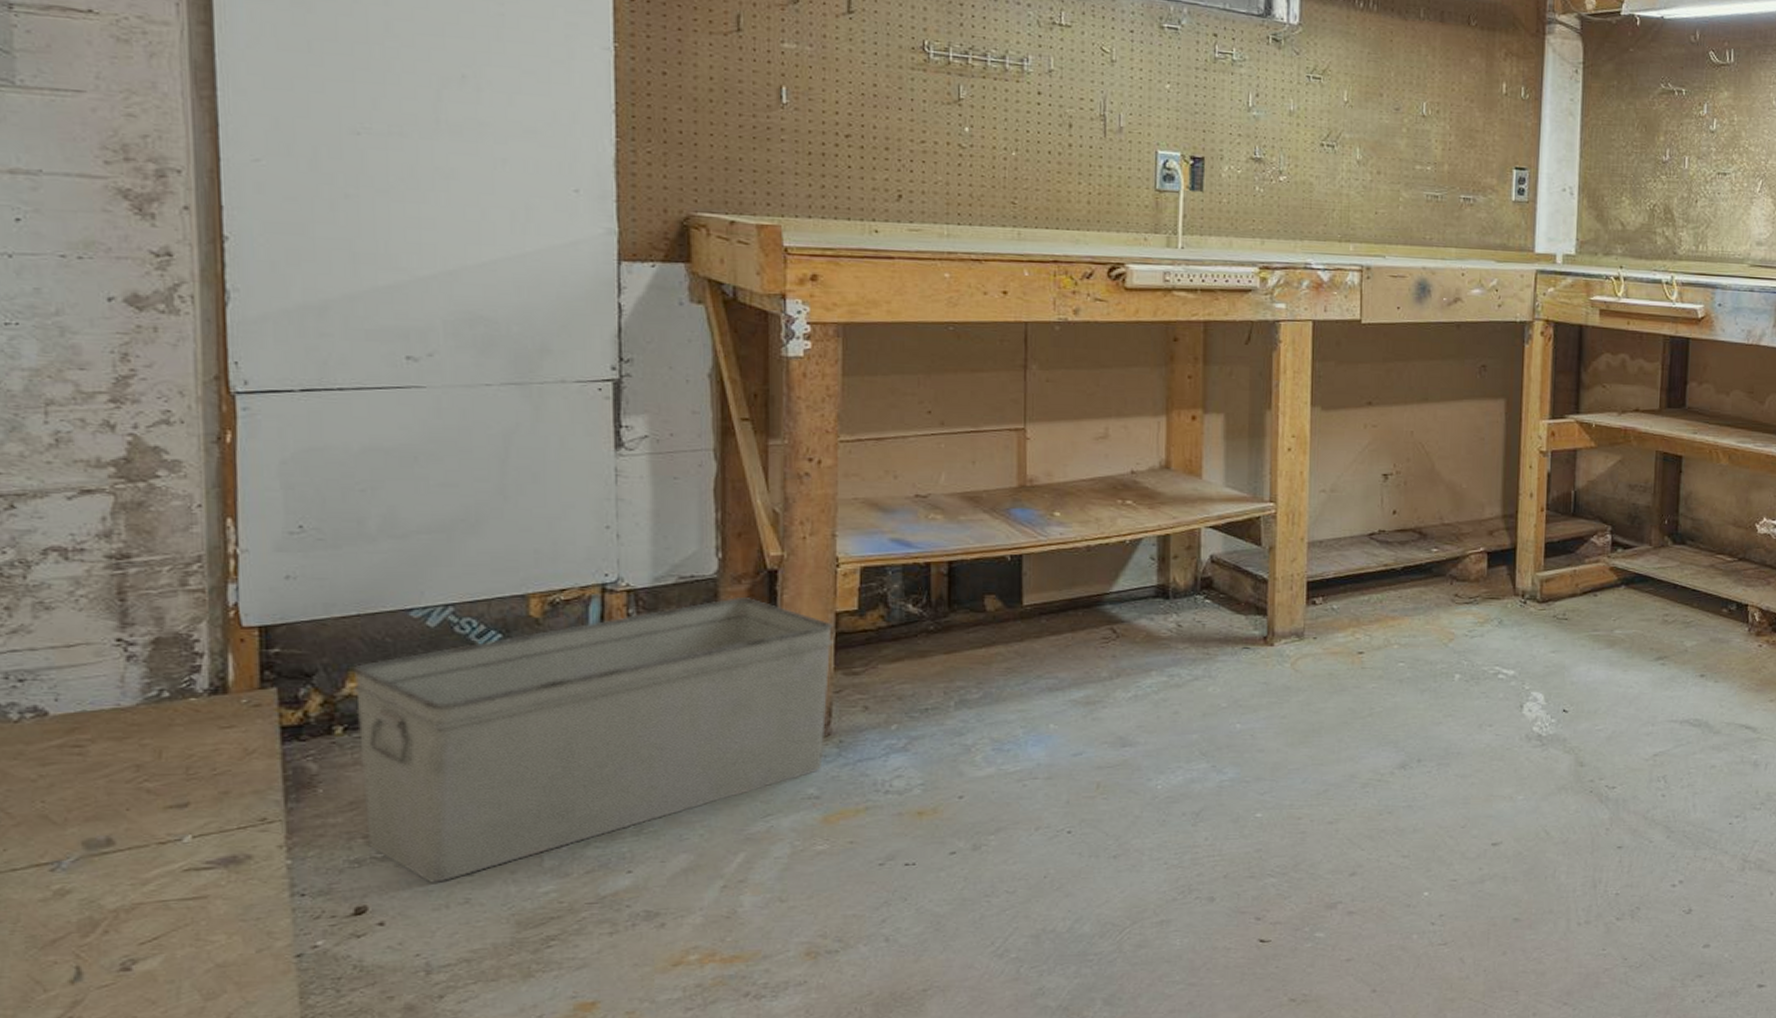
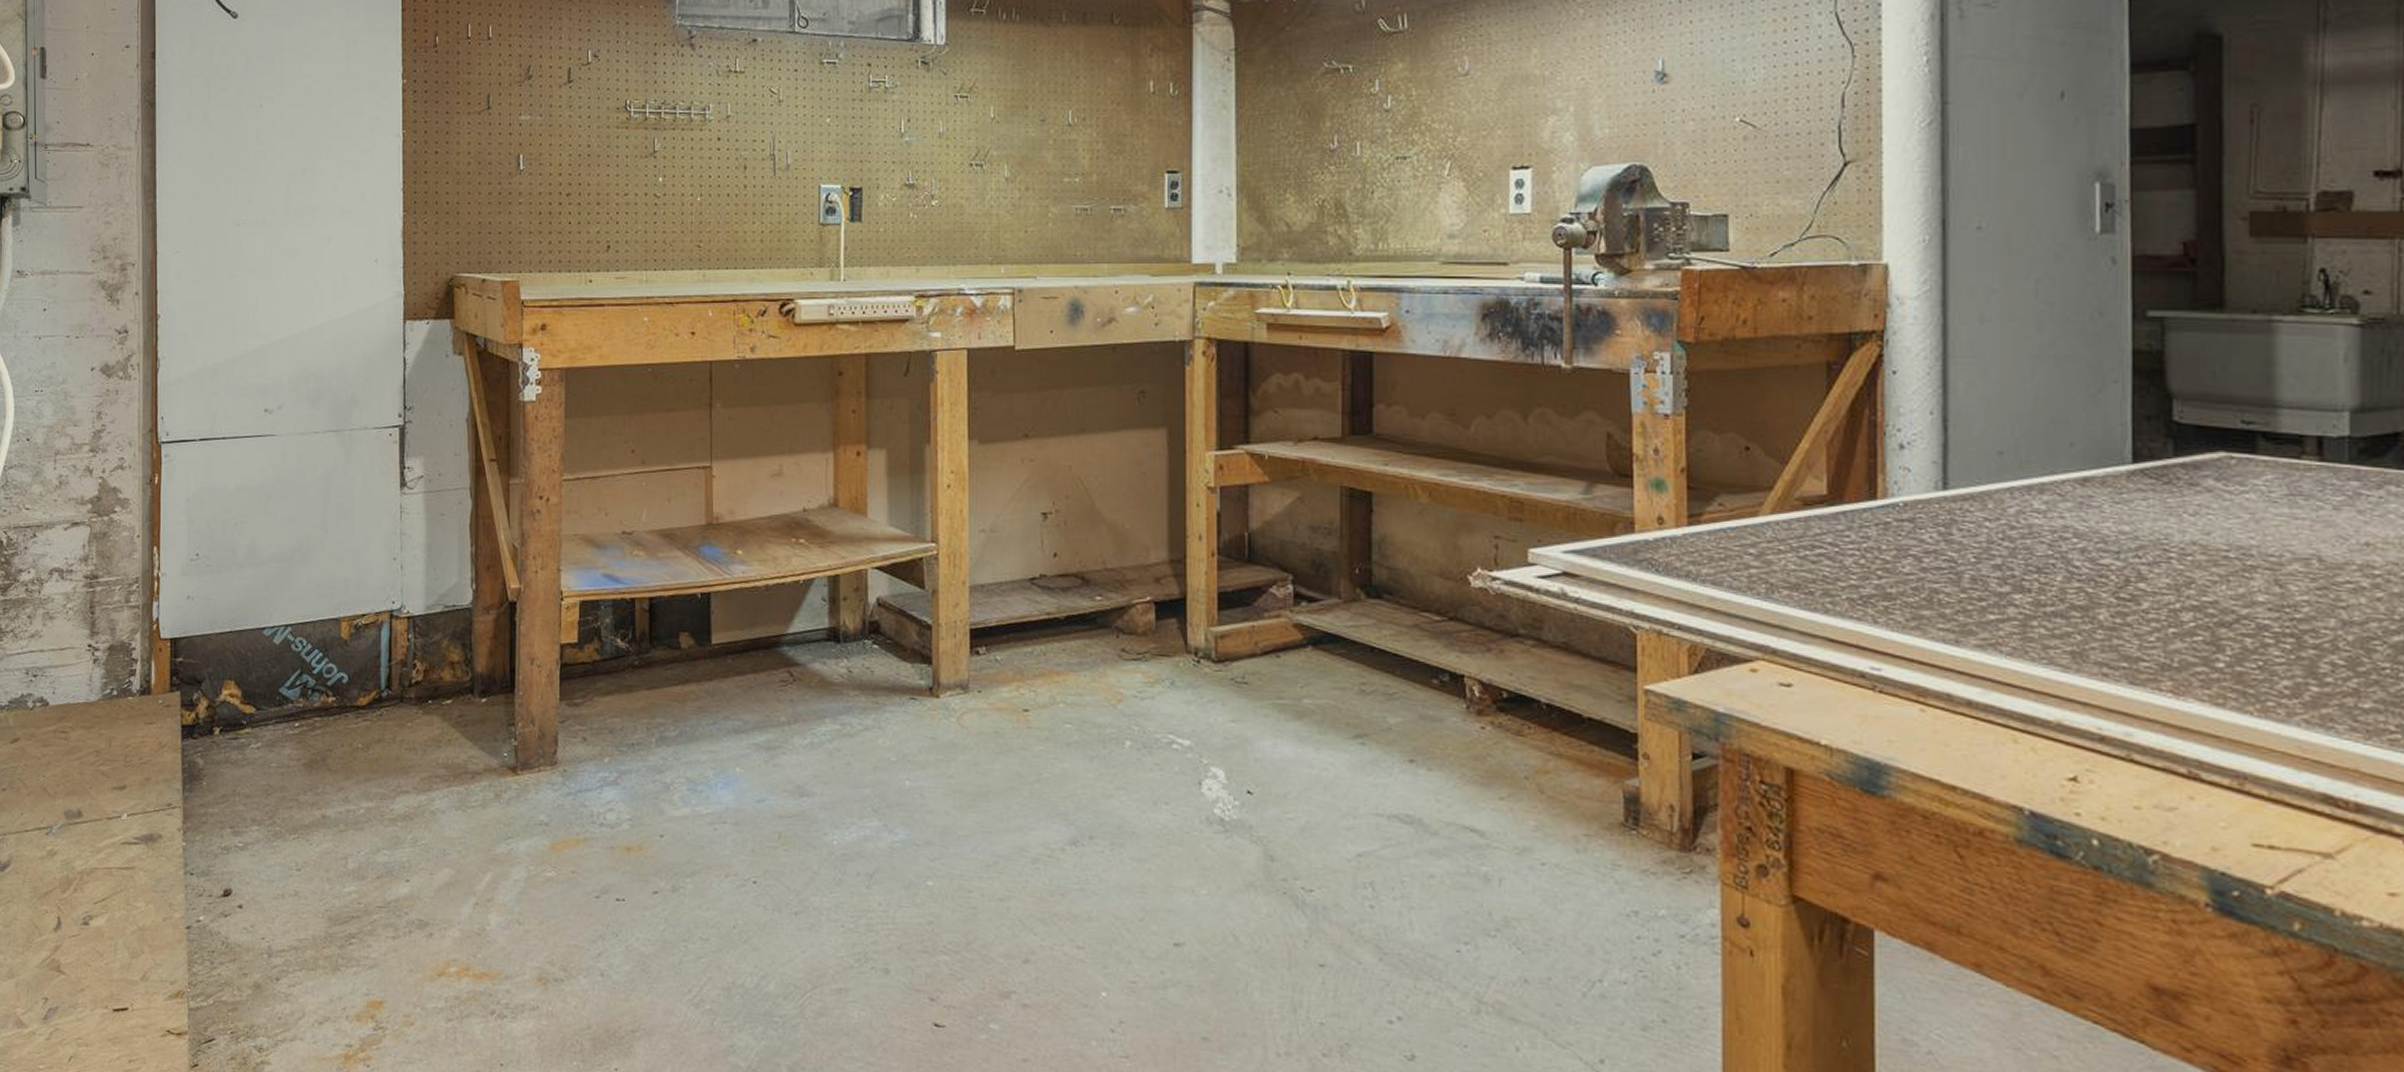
storage bin: present [351,598,834,883] -> none [226,627,559,875]

